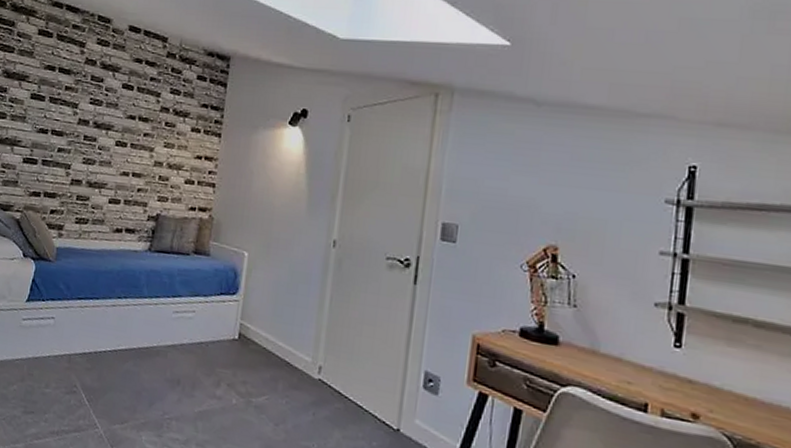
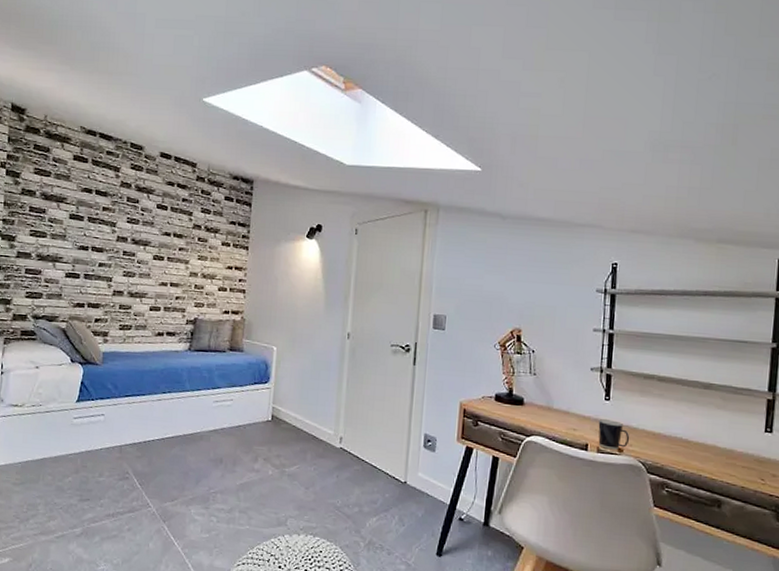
mug: none [663,372,710,415] -> present [598,419,630,450]

